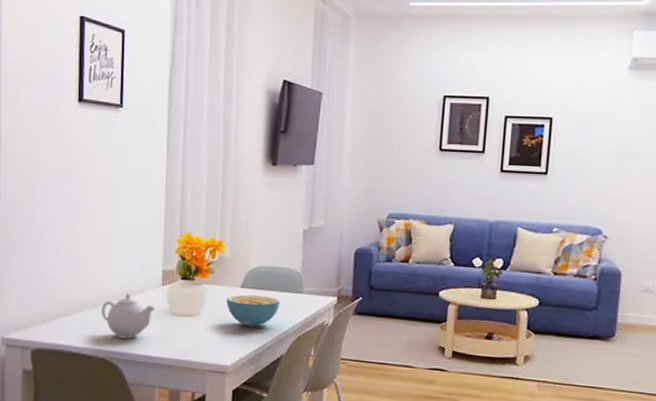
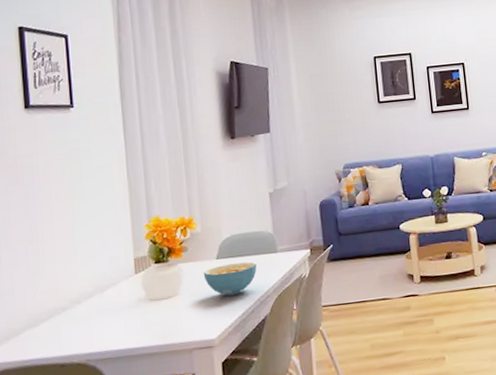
teapot: present [101,293,155,339] -> none [71,289,131,338]

